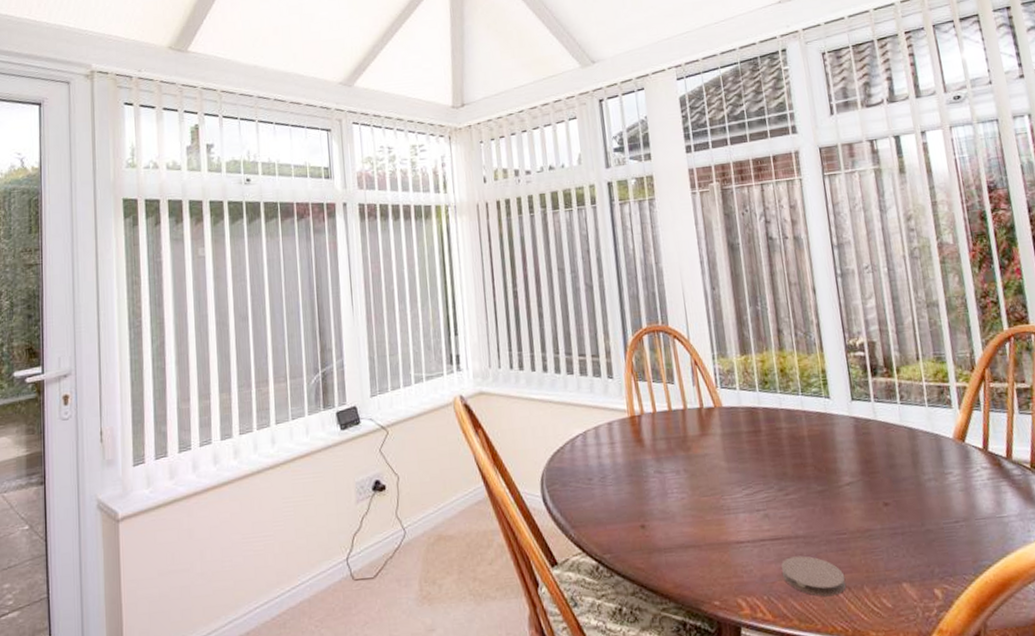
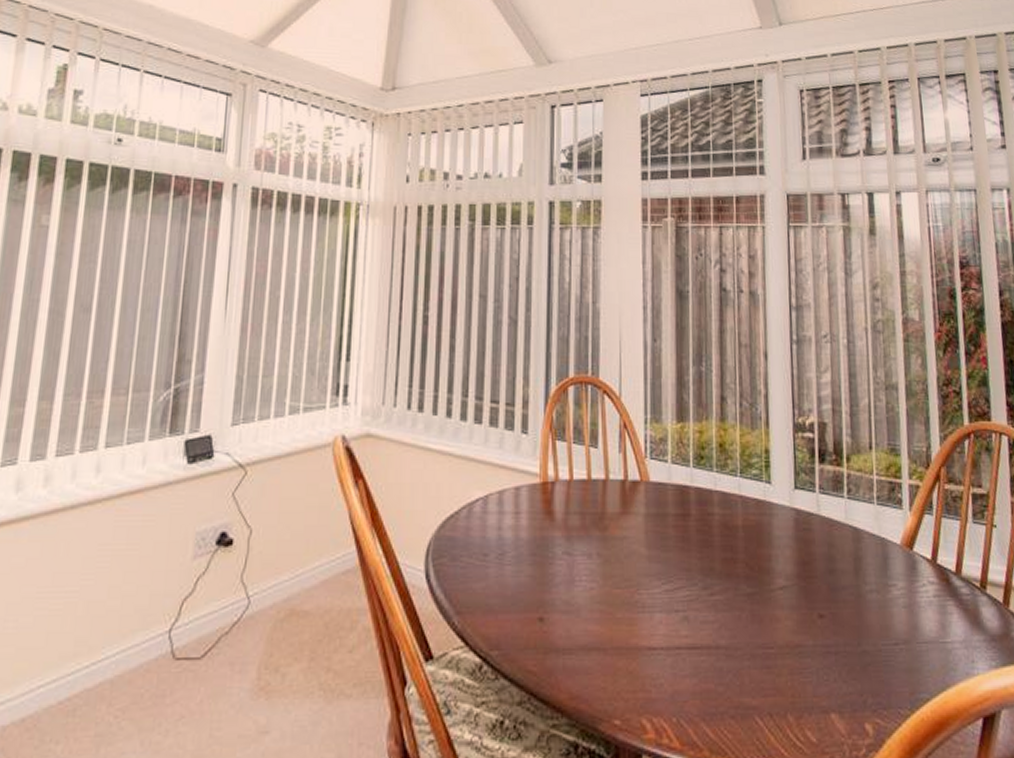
coaster: present [781,555,847,597] -> none [696,671,768,724]

